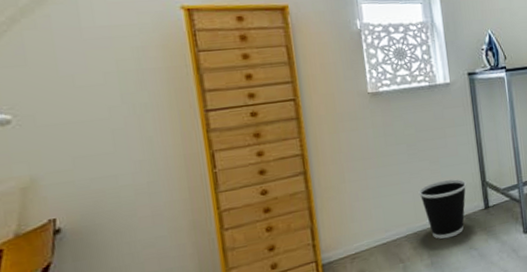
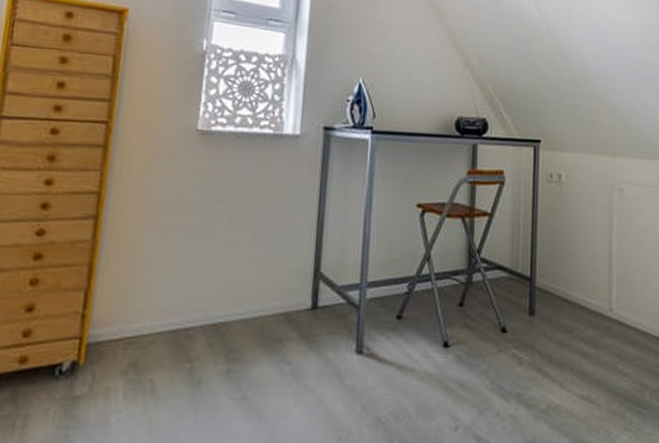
wastebasket: present [418,179,467,239] -> none [231,261,295,340]

